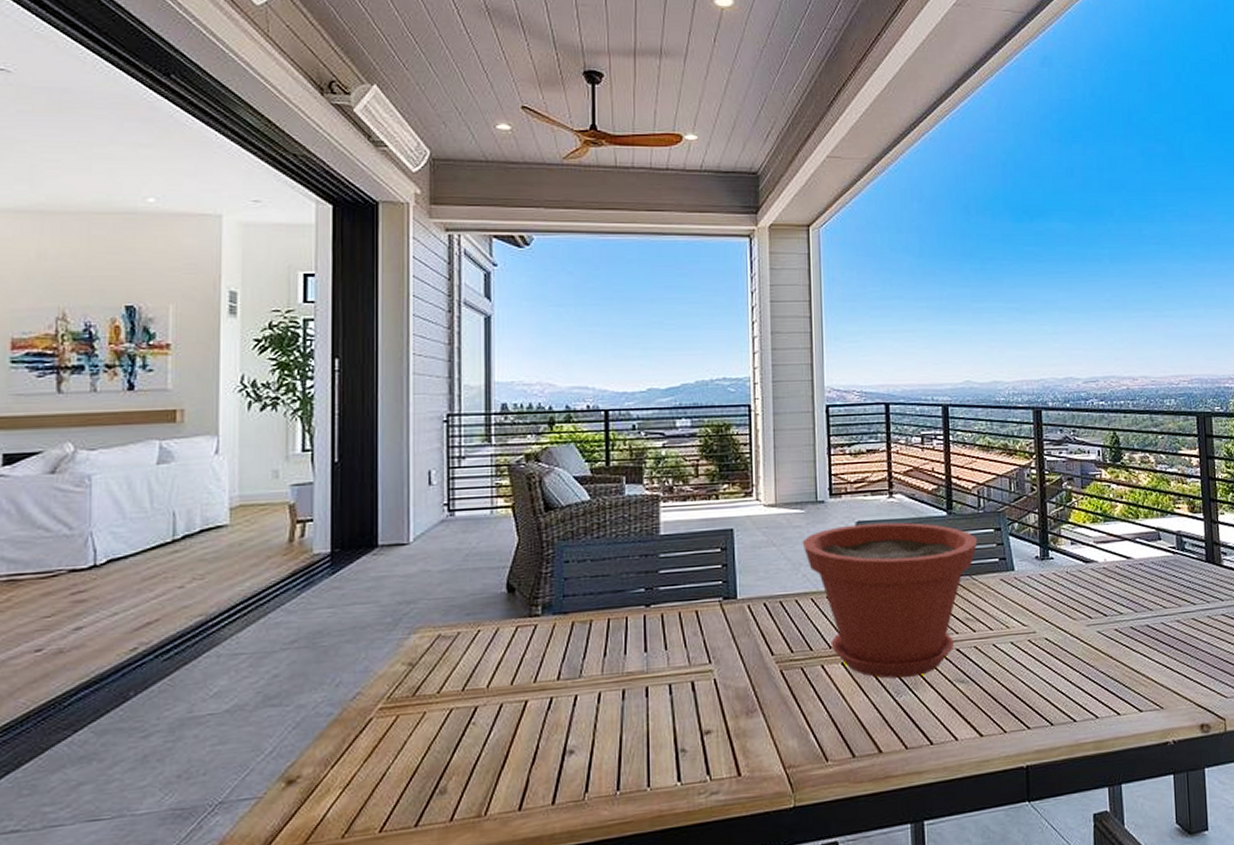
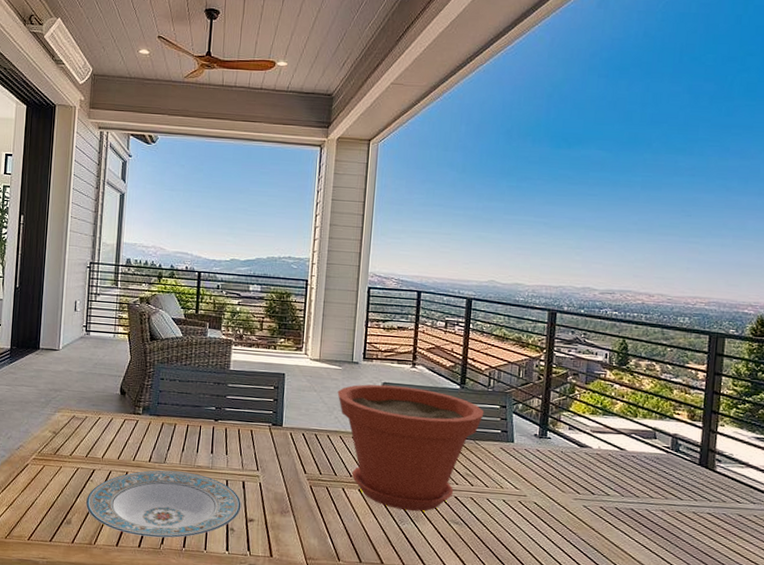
plate: none [467,683,693,789] -> present [85,470,241,538]

